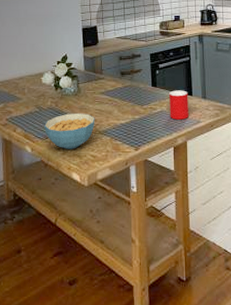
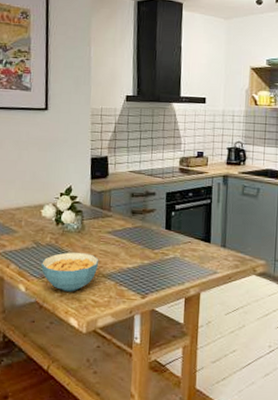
cup: present [169,90,189,120] -> none [183,235,206,269]

